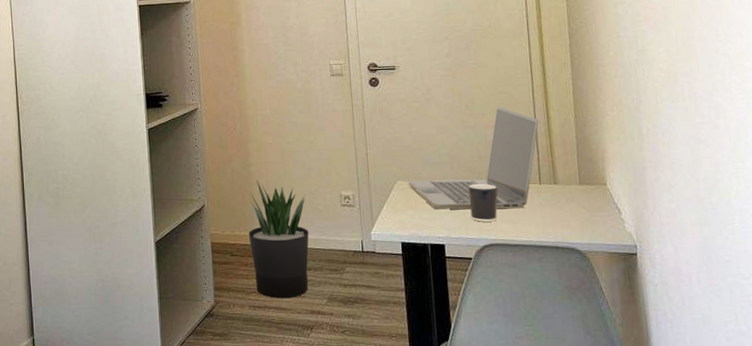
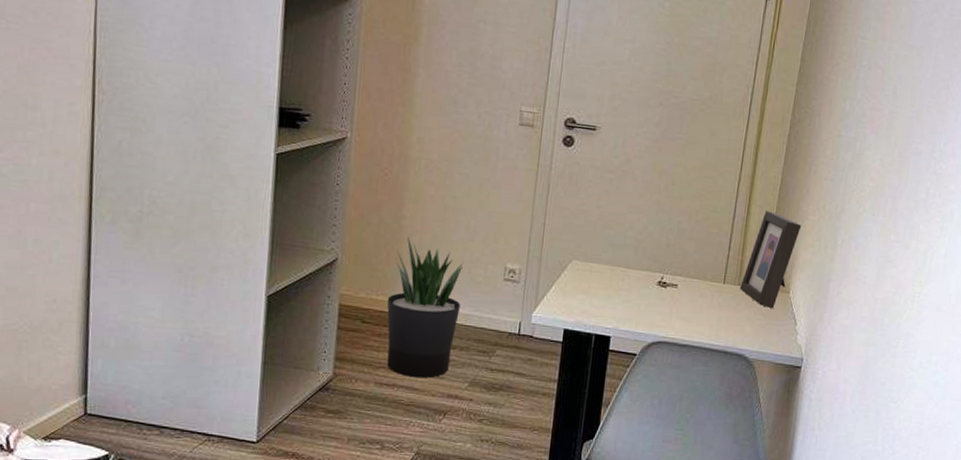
laptop: present [408,107,539,210] -> none [585,192,738,307]
mug: present [468,183,498,222] -> none [645,273,680,318]
picture frame: none [556,113,603,201] -> present [740,211,802,308]

